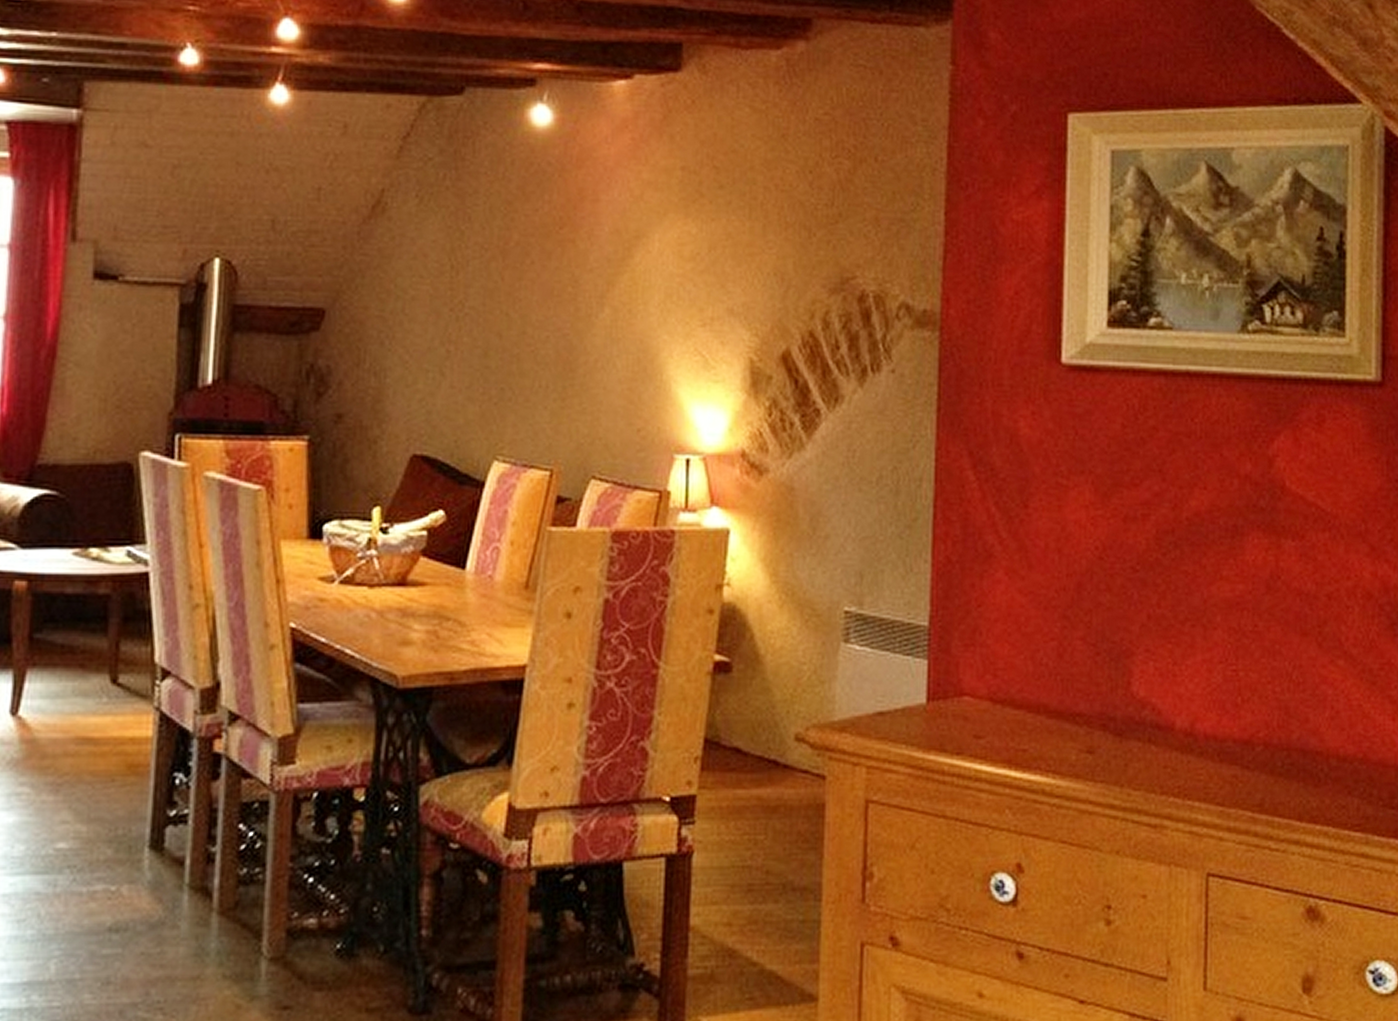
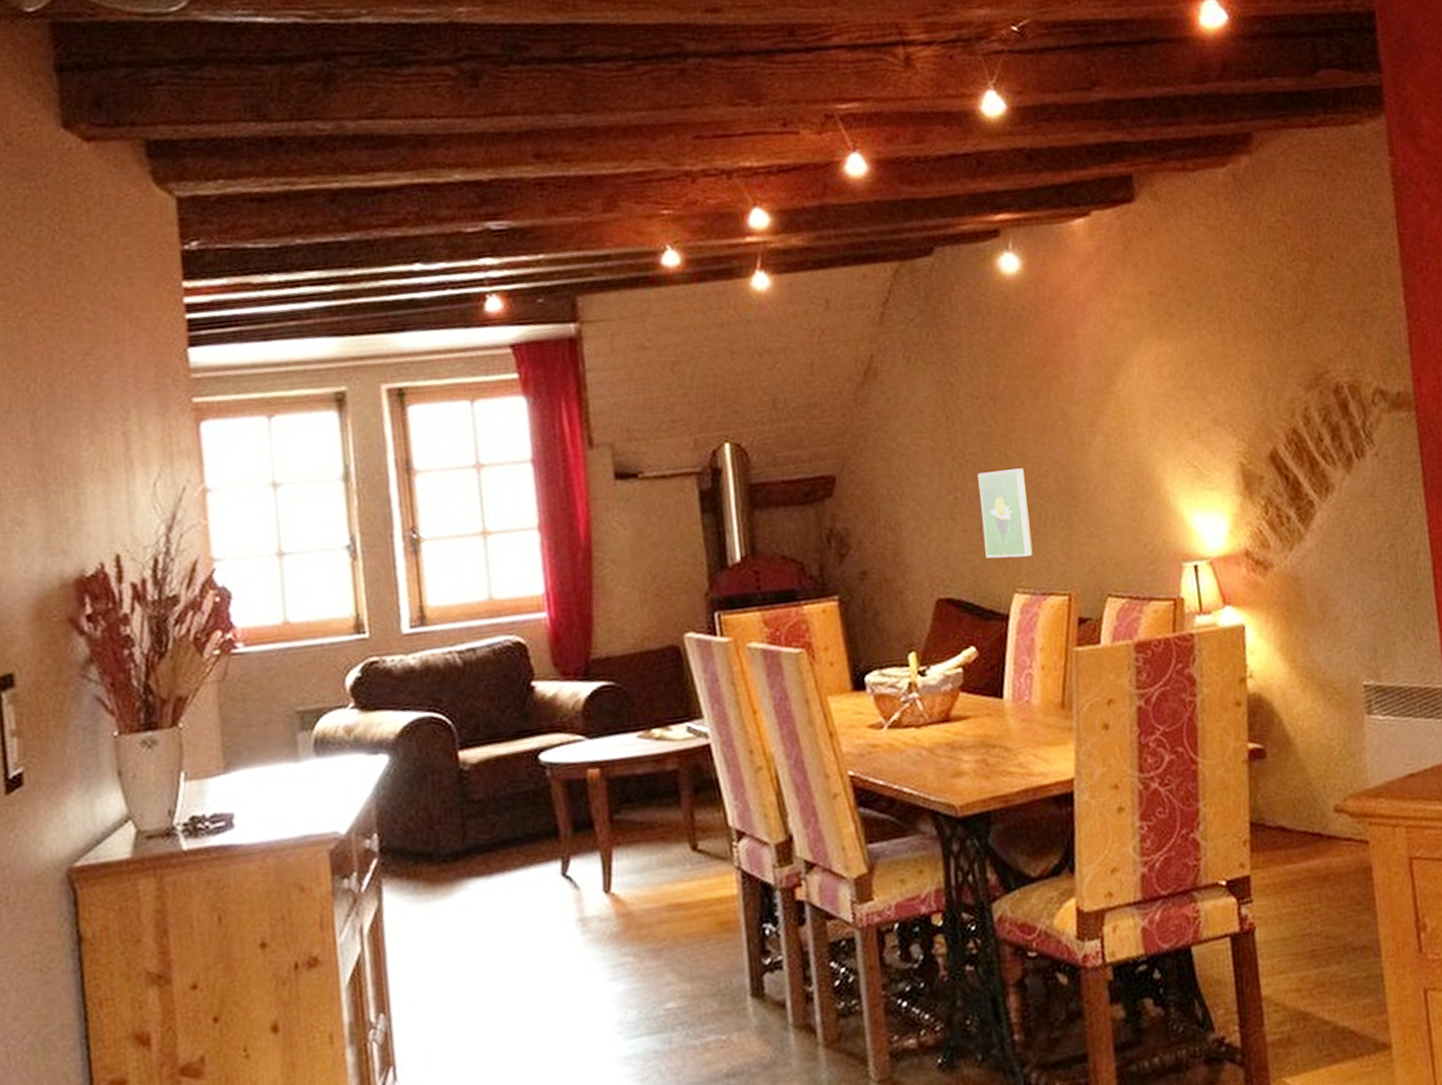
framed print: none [470,329,524,423] -> present [977,468,1033,559]

